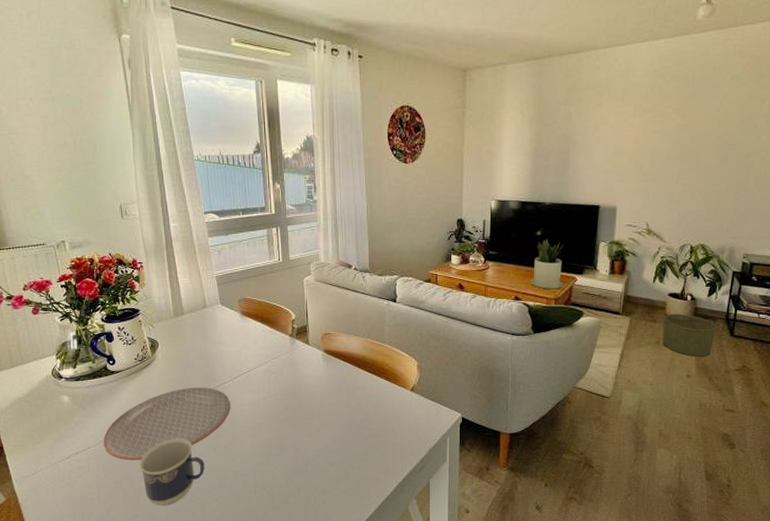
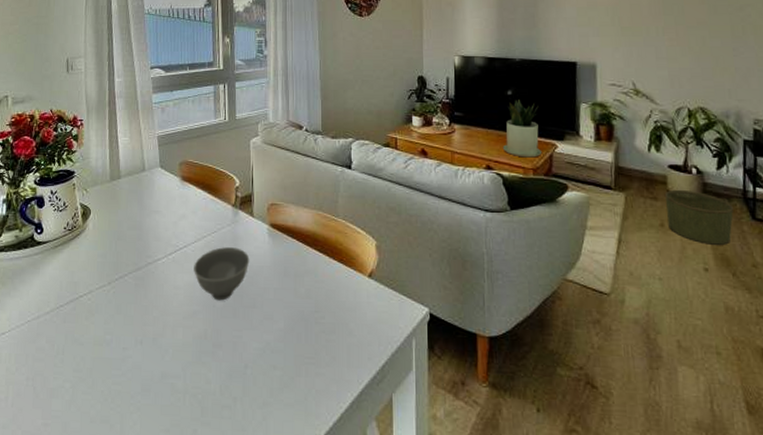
plate: present [103,388,230,461] -> none [19,264,163,353]
cup: present [140,438,205,506] -> none [56,326,128,413]
bowl: none [257,371,307,414] -> present [194,247,250,301]

